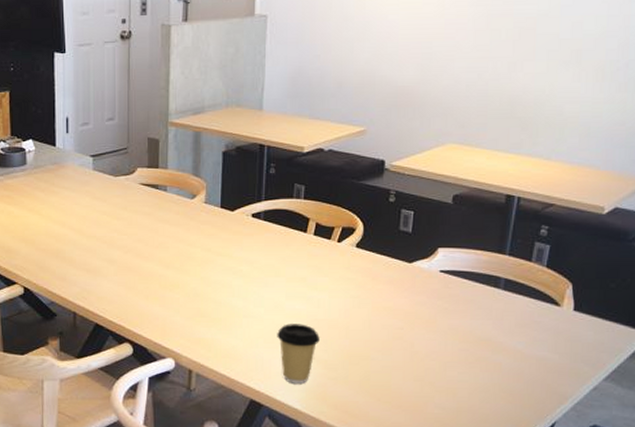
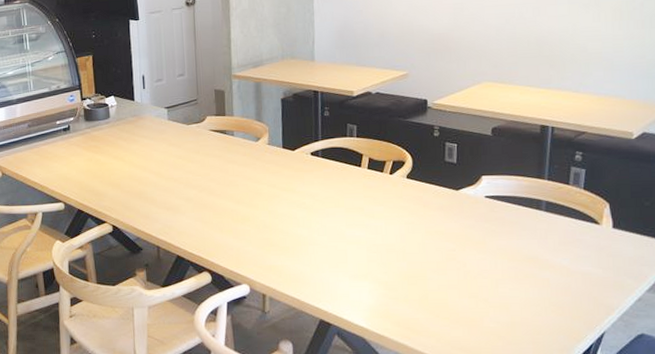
coffee cup: present [277,324,320,384] -> none [340,249,379,304]

